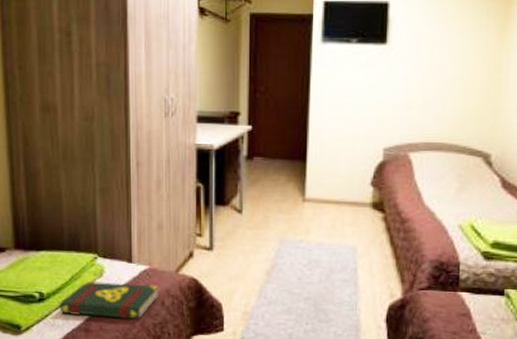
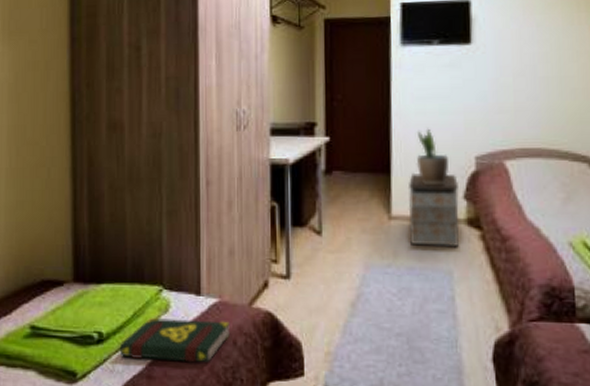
cabinet: none [320,160,367,227] -> present [408,172,459,248]
potted plant: none [330,121,359,173] -> present [416,128,448,186]

